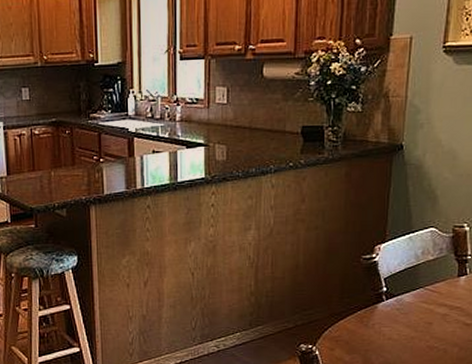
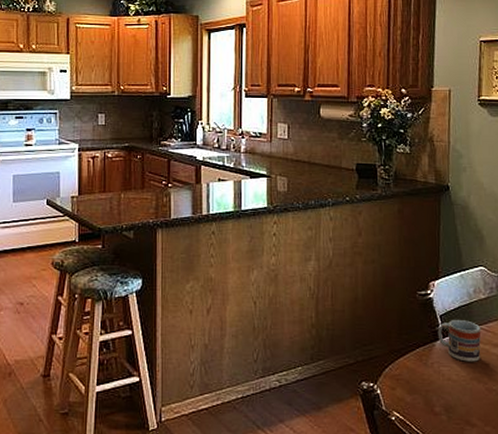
cup: none [380,282,427,322] -> present [437,320,481,362]

